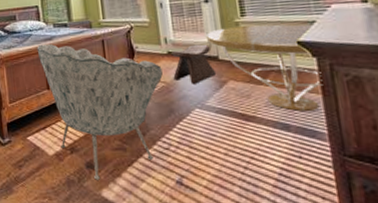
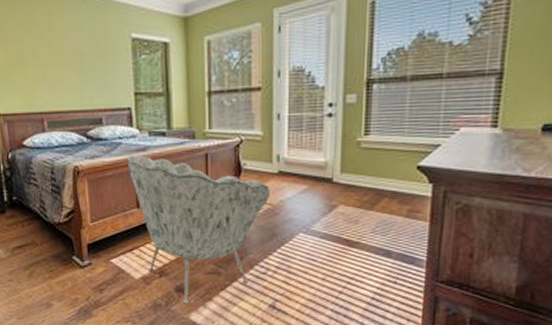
stool: present [171,44,217,84] -> none [281,164,328,207]
coffee table: present [206,23,323,111] -> none [324,145,438,238]

